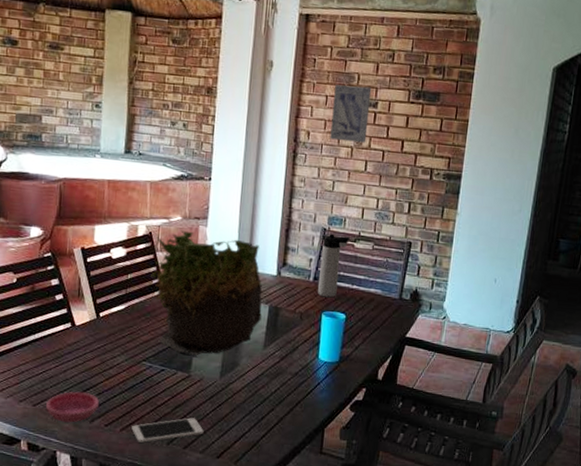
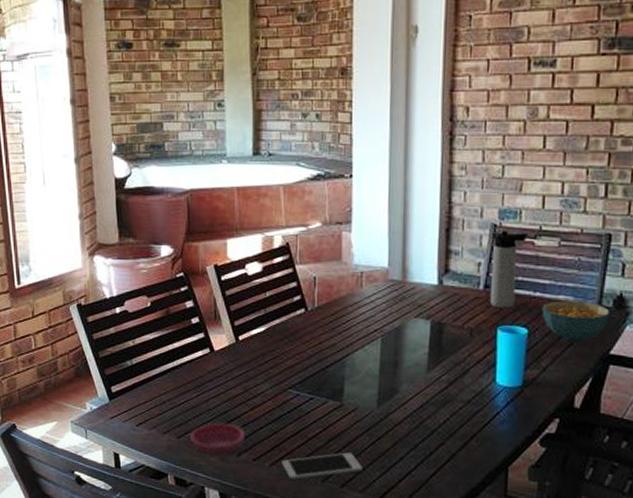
plant: present [149,230,262,355] -> none [290,238,422,381]
wall art: present [330,84,372,143] -> none [495,41,547,114]
cereal bowl: none [357,293,407,327] -> present [542,300,610,342]

